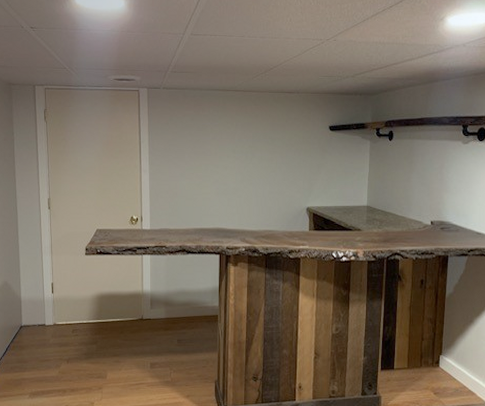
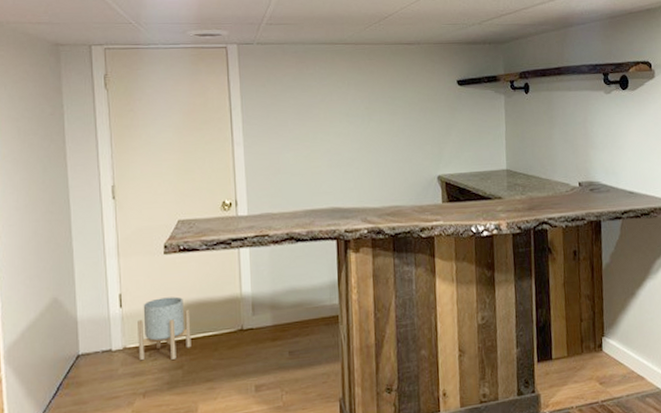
planter: none [64,289,104,336] -> present [138,296,191,360]

